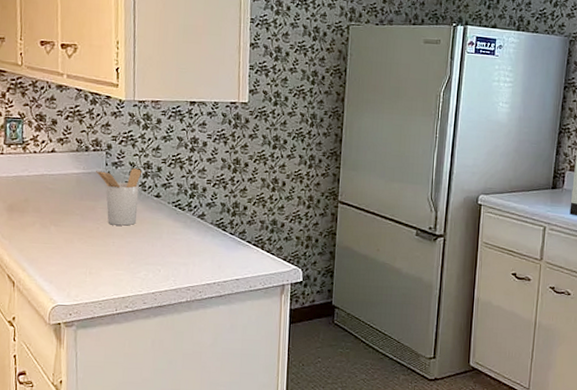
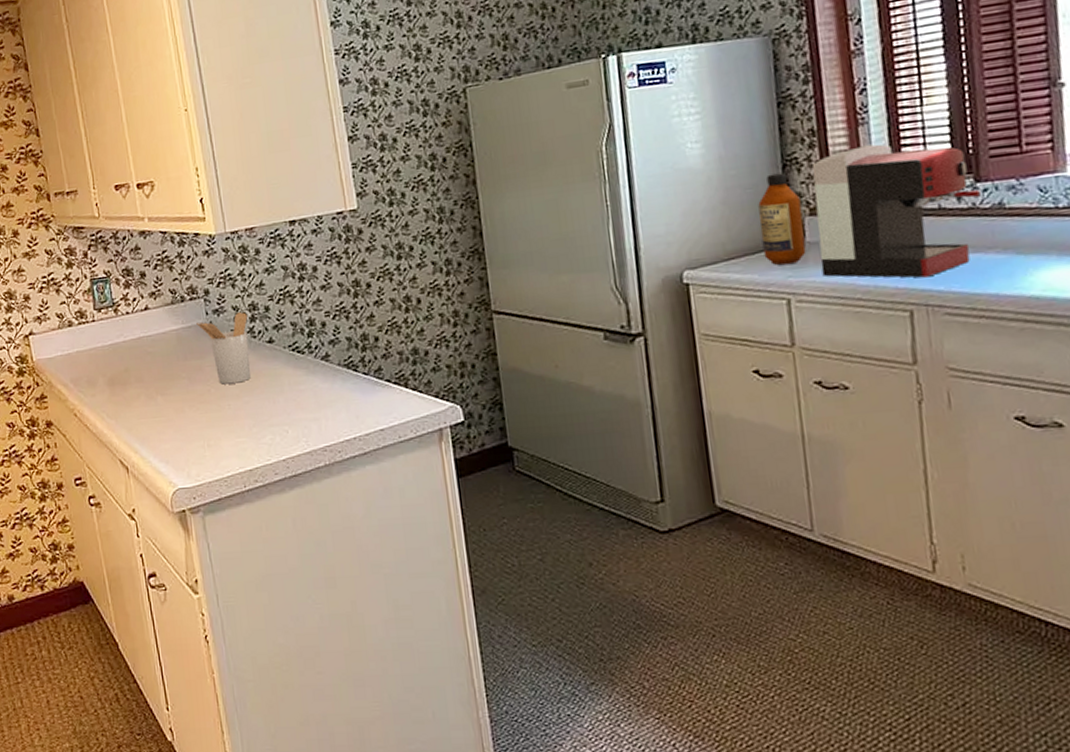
bottle: none [535,136,566,203] -> present [758,172,806,265]

